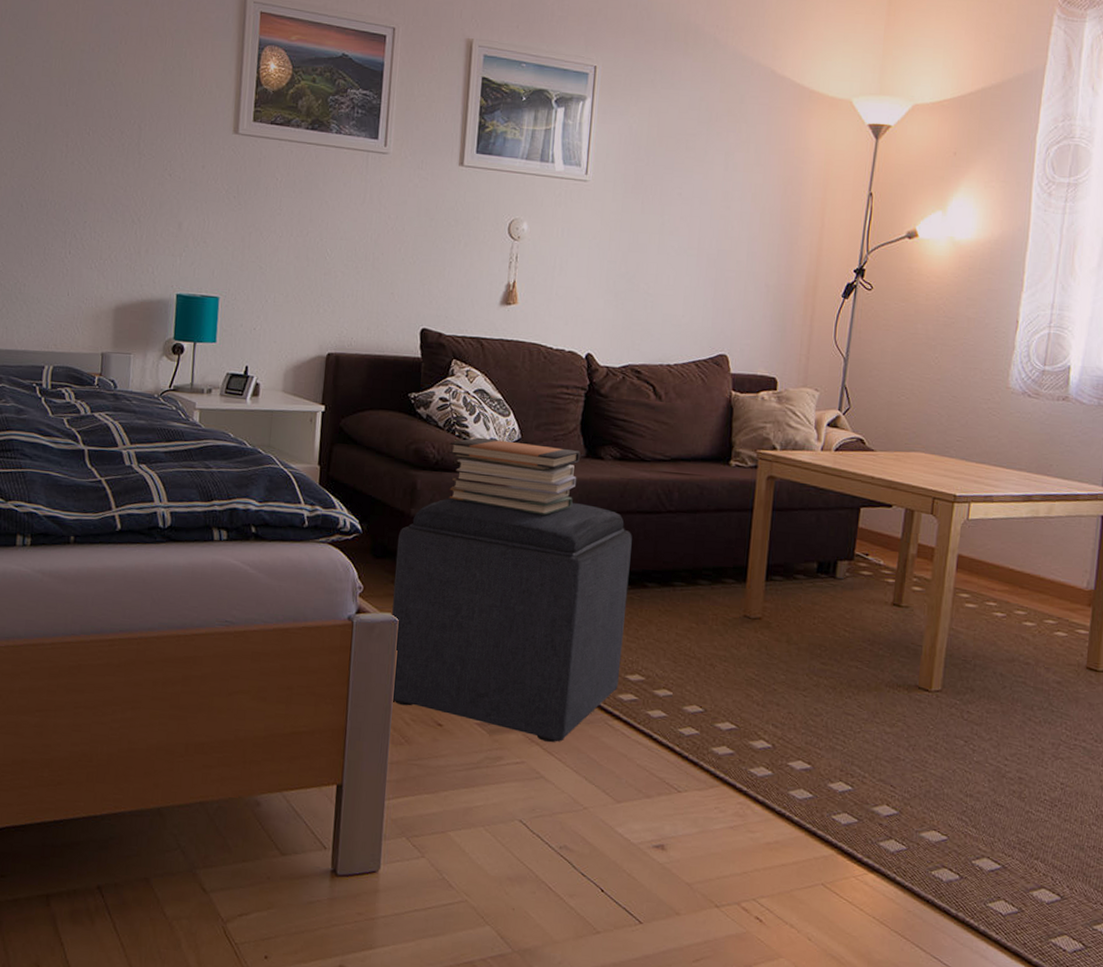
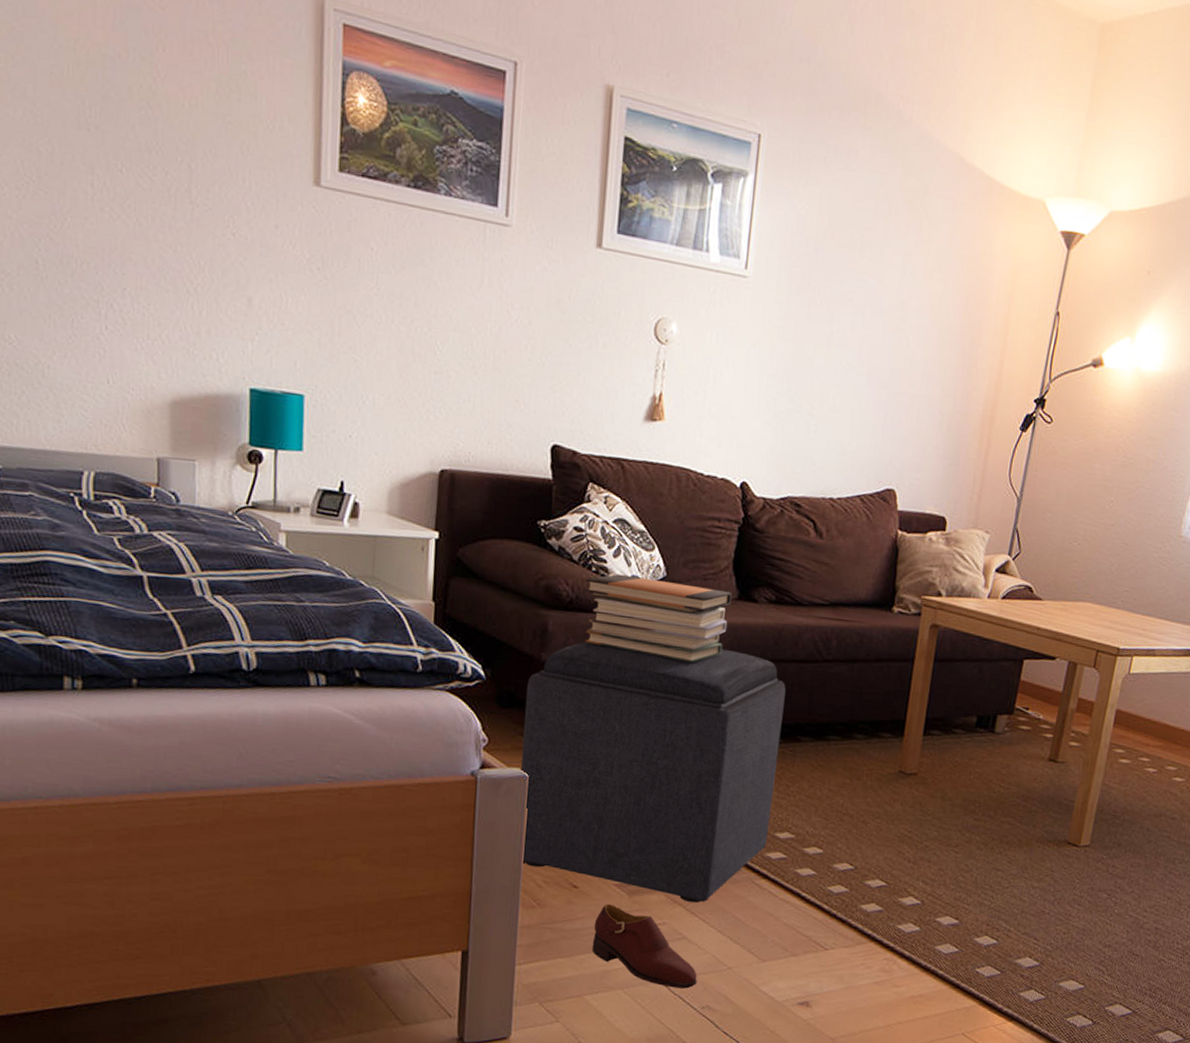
shoe: none [455,742,555,828] -> present [592,904,697,989]

